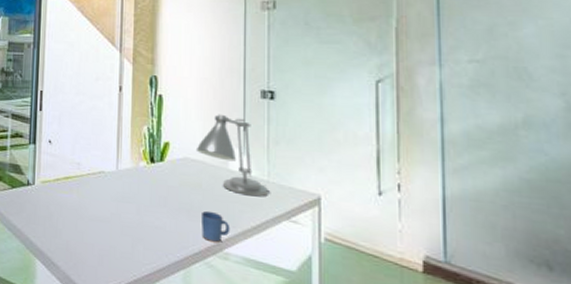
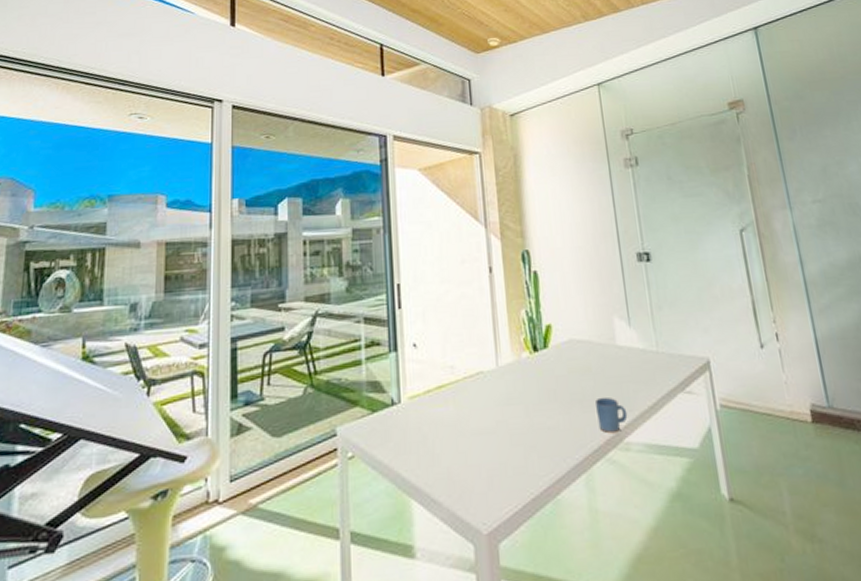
desk lamp: present [195,114,270,197] -> none [580,284,661,373]

